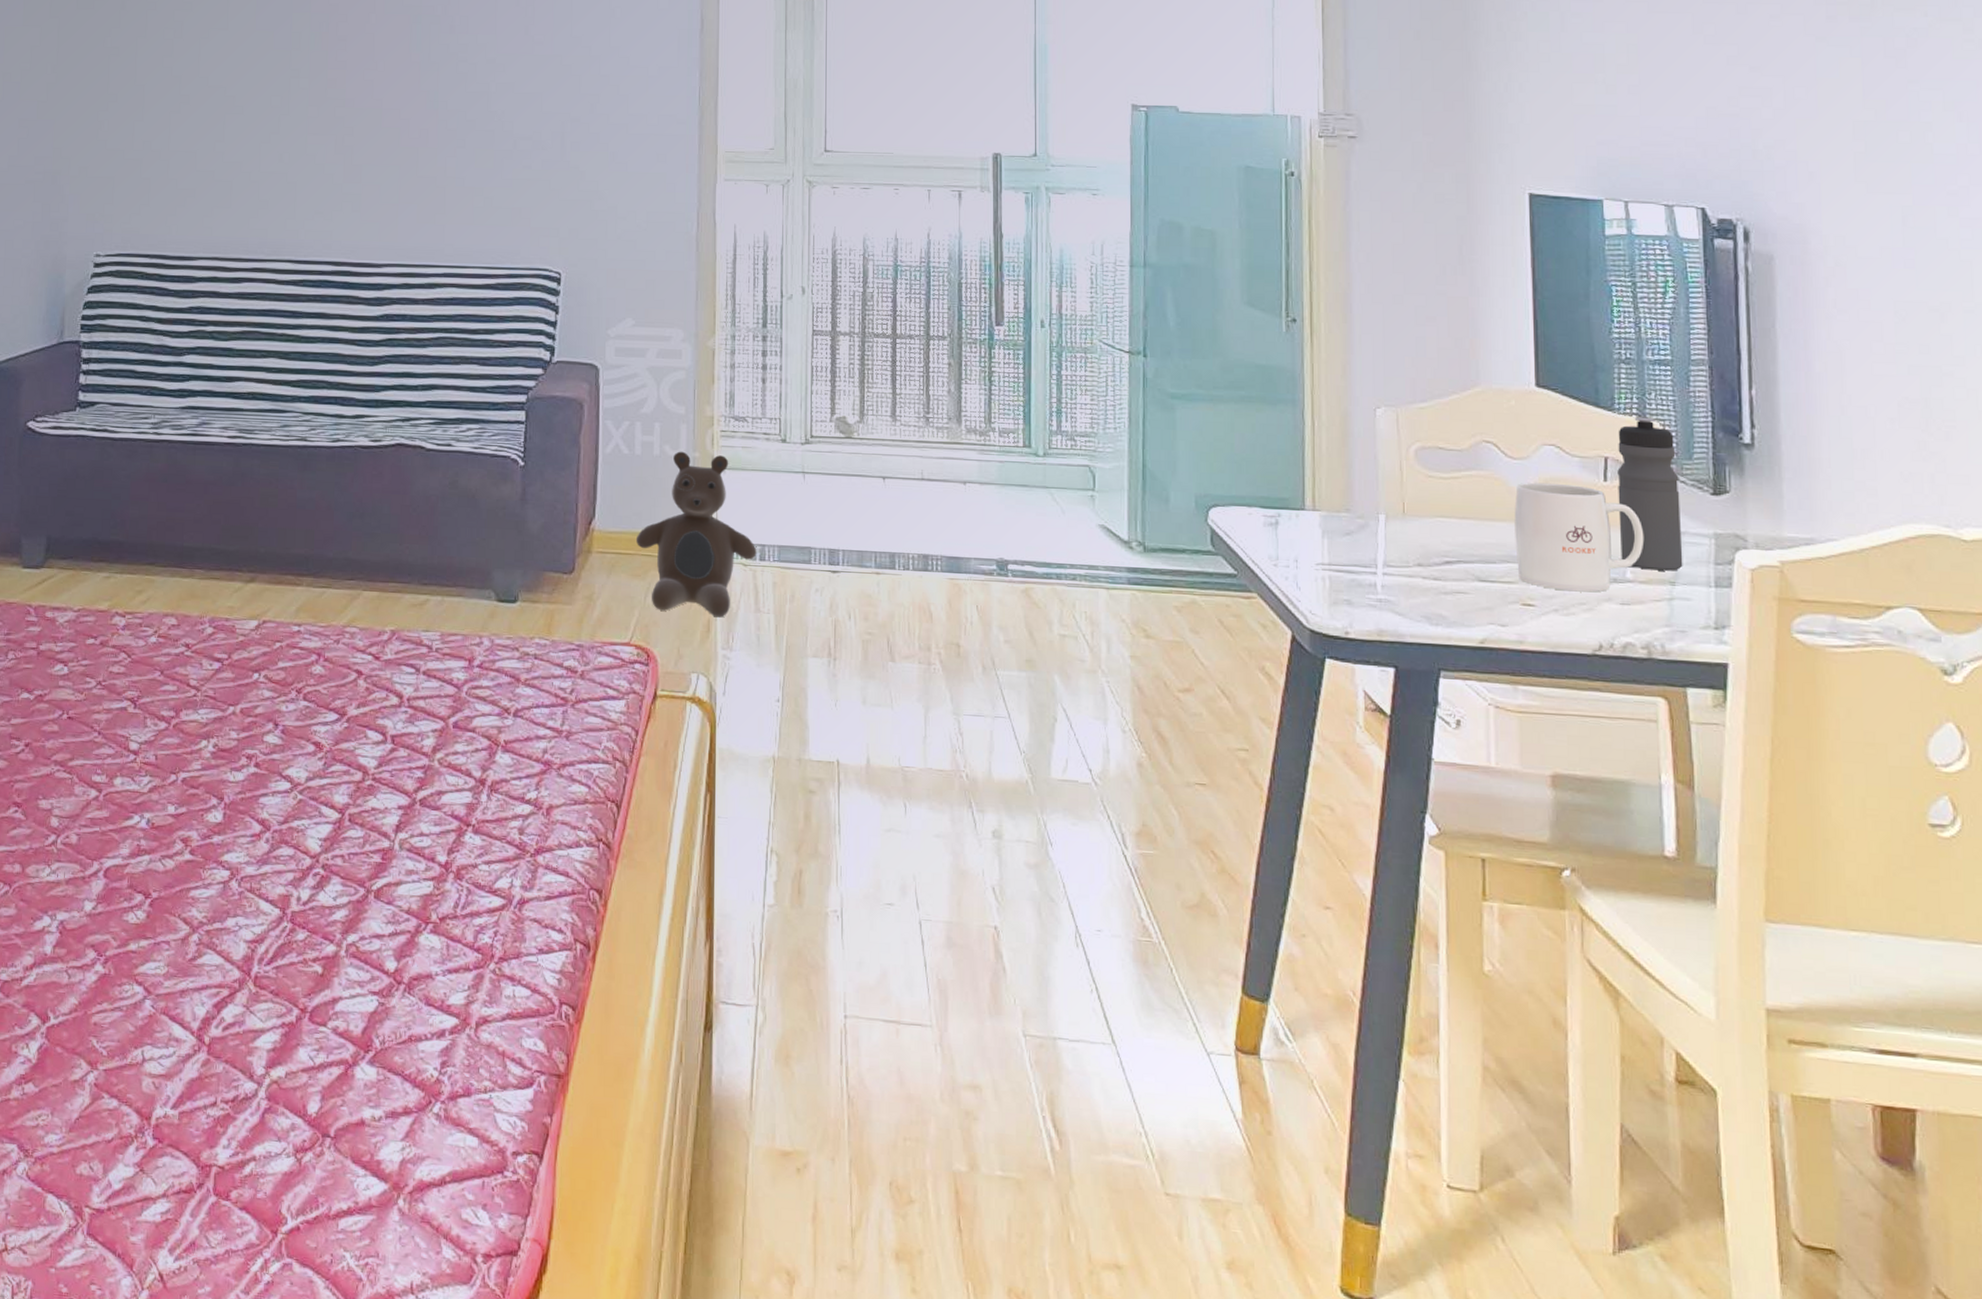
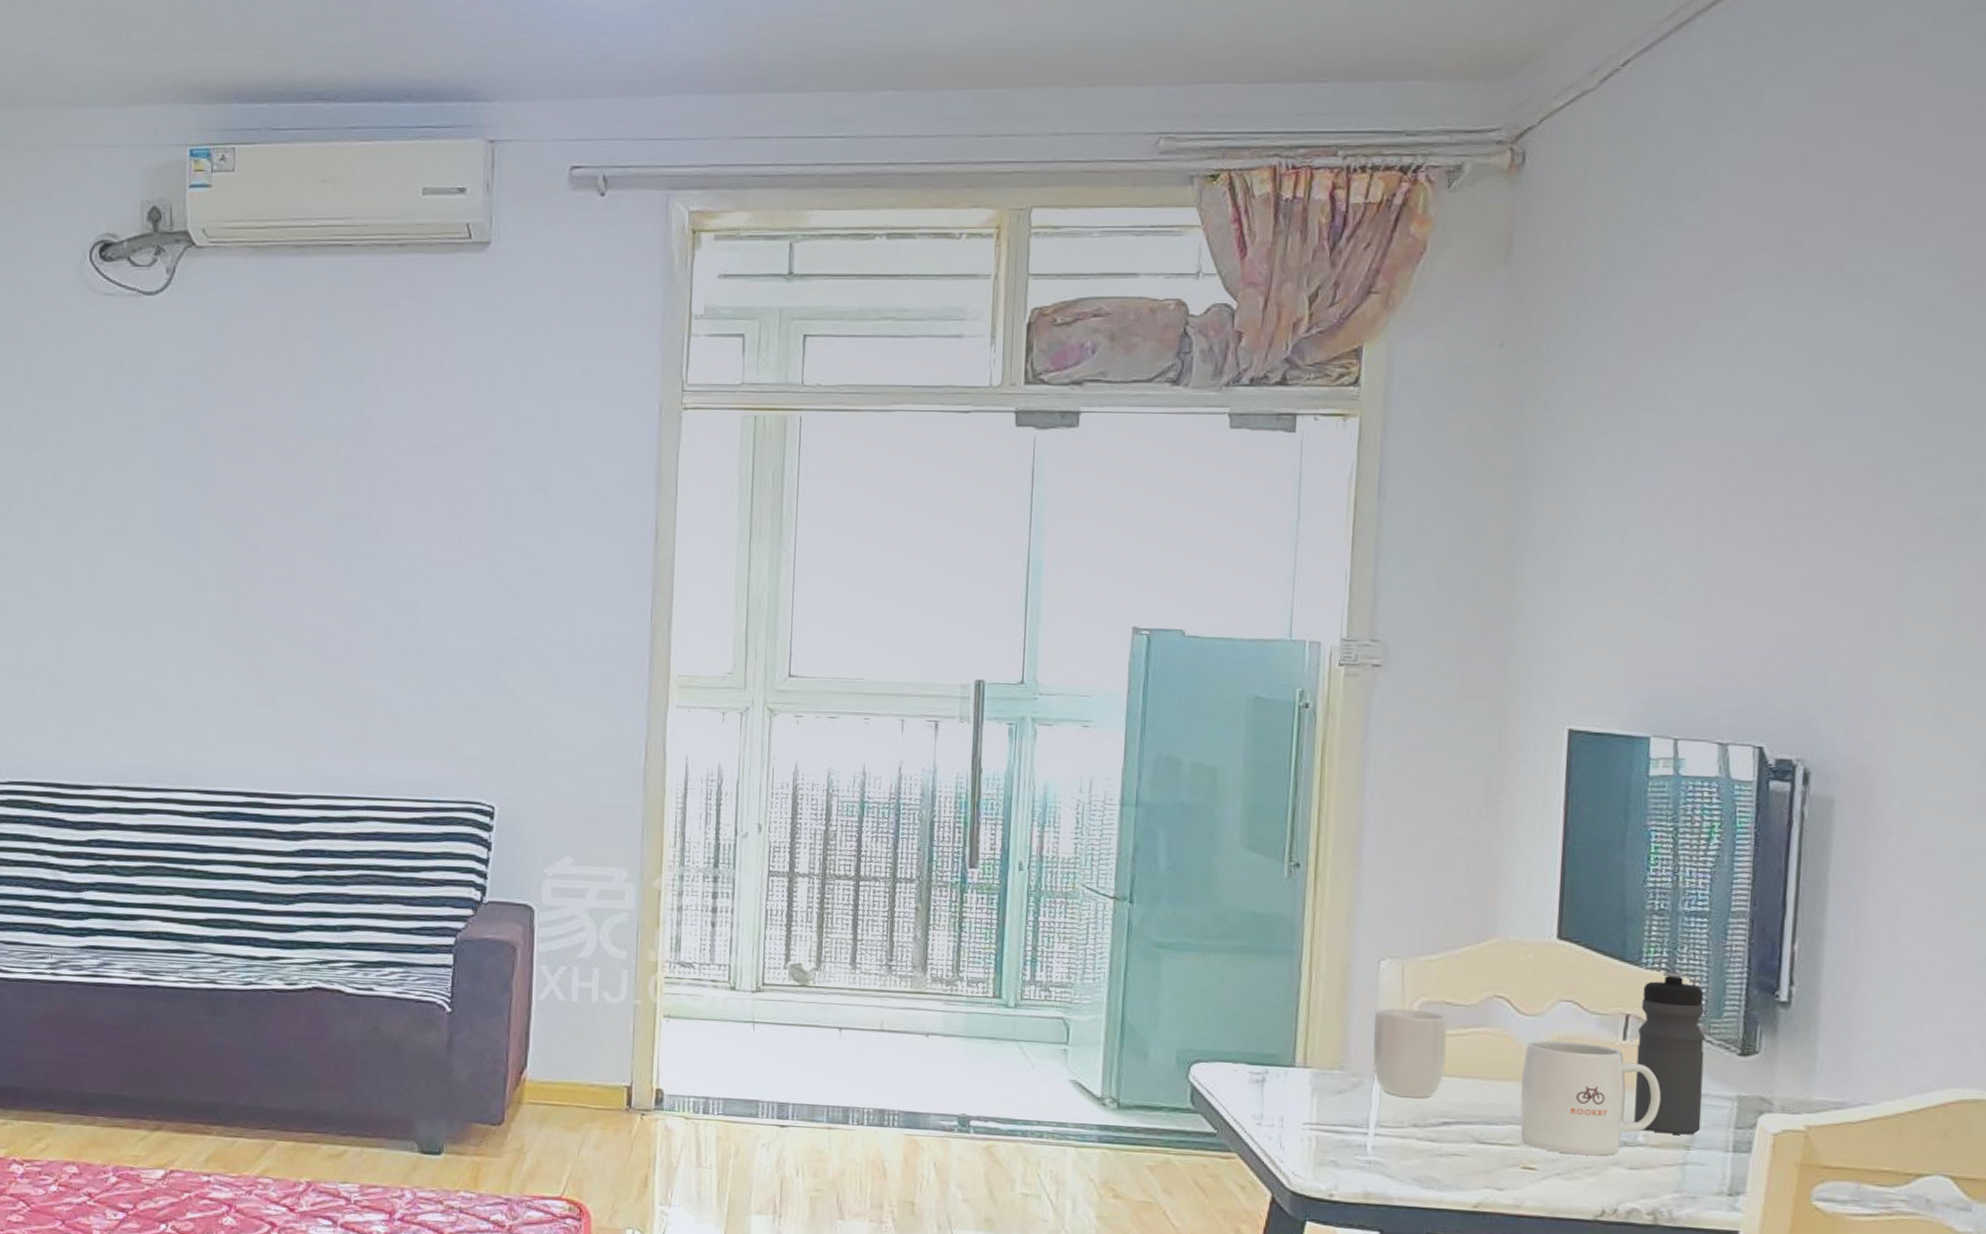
teddy bear: present [635,451,757,618] -> none [570,998,700,1172]
cup: none [1374,453,1443,539] -> present [1372,1008,1448,1099]

